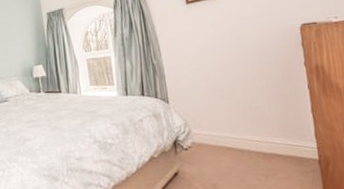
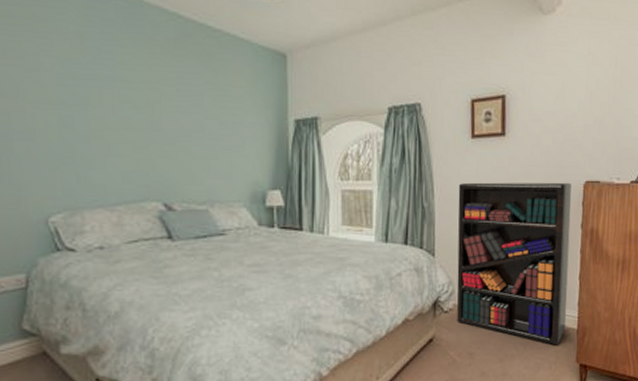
bookshelf: none [181,27,306,175] -> present [457,182,572,345]

